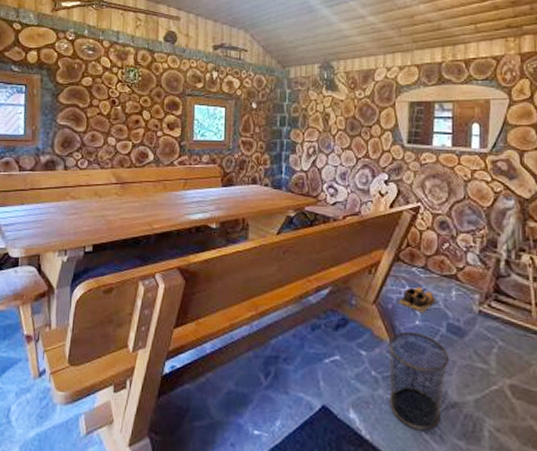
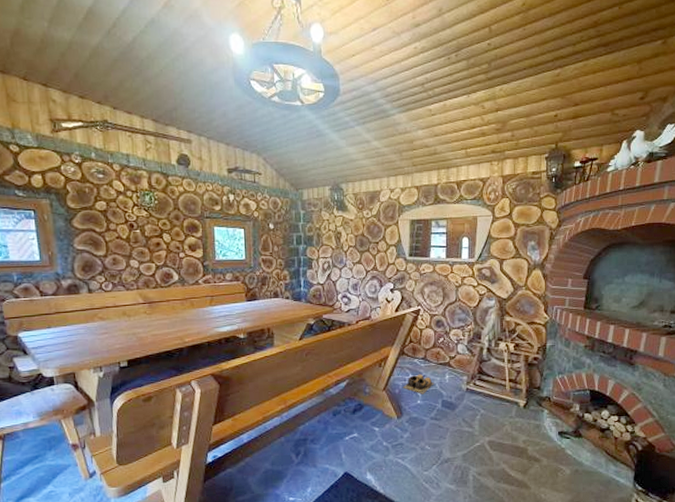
waste bin: present [388,332,450,431] -> none [396,409,444,482]

